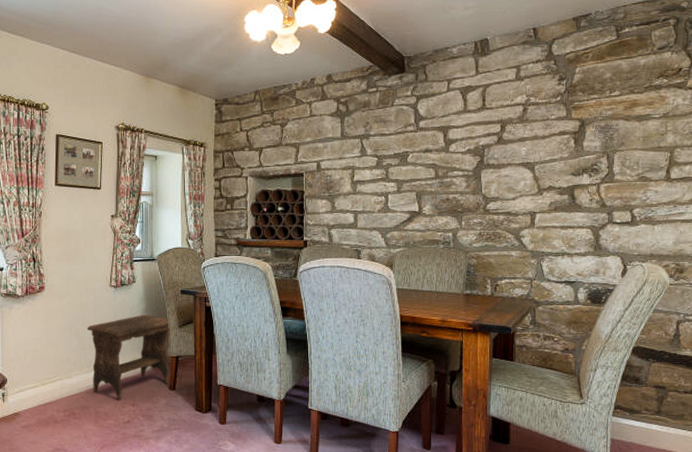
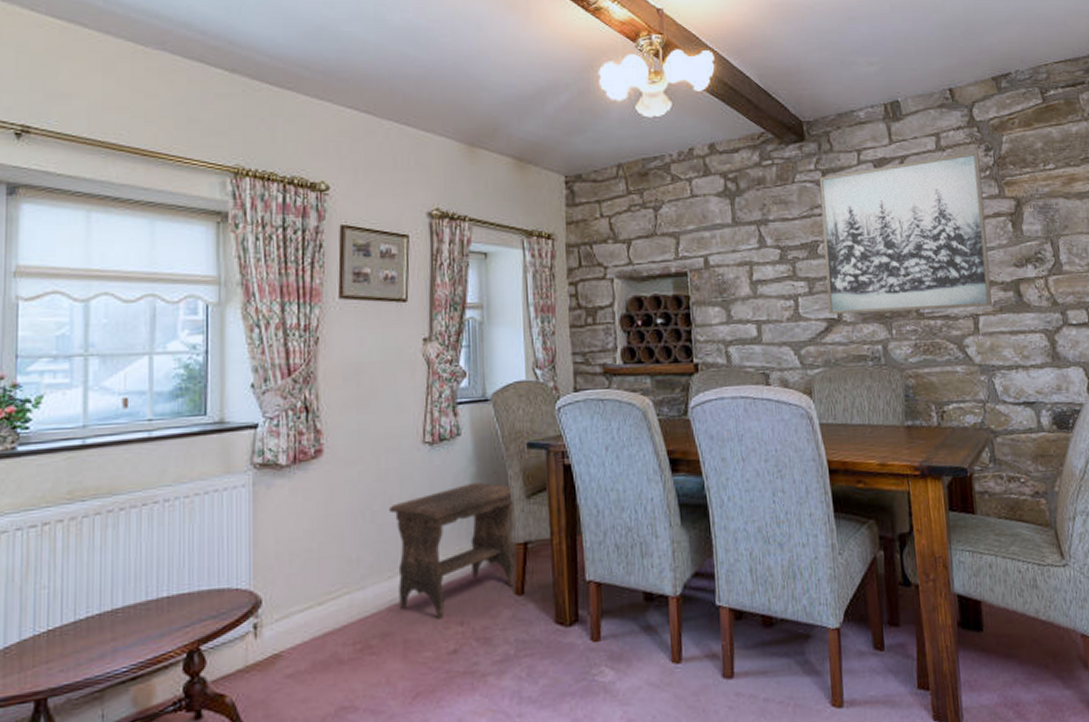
wall art: none [412,81,553,209] -> present [819,151,993,315]

